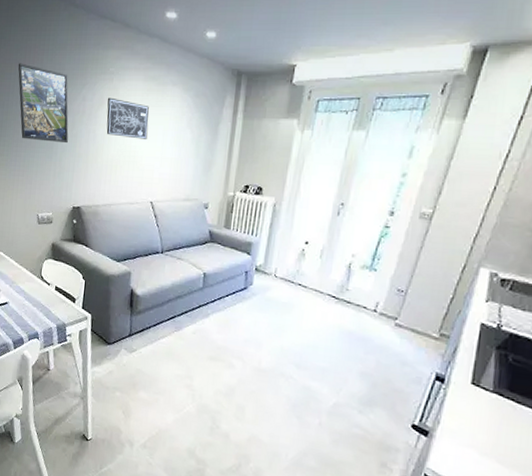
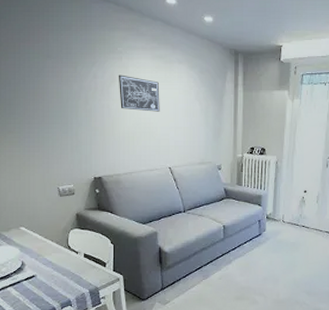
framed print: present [18,63,69,144] -> none [22,42,82,119]

